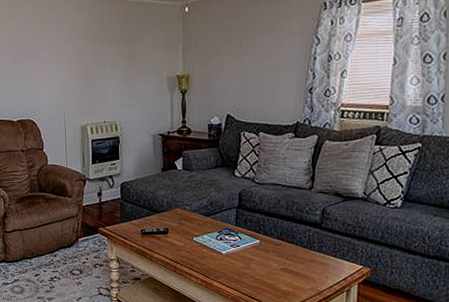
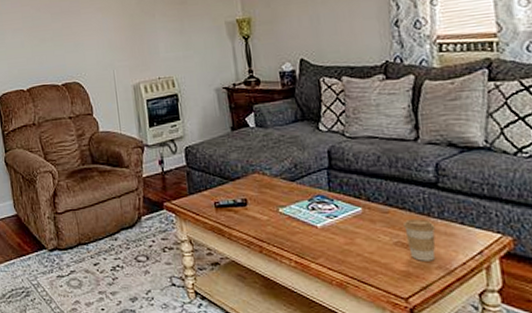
coffee cup: none [290,251,314,284] -> present [403,219,436,261]

